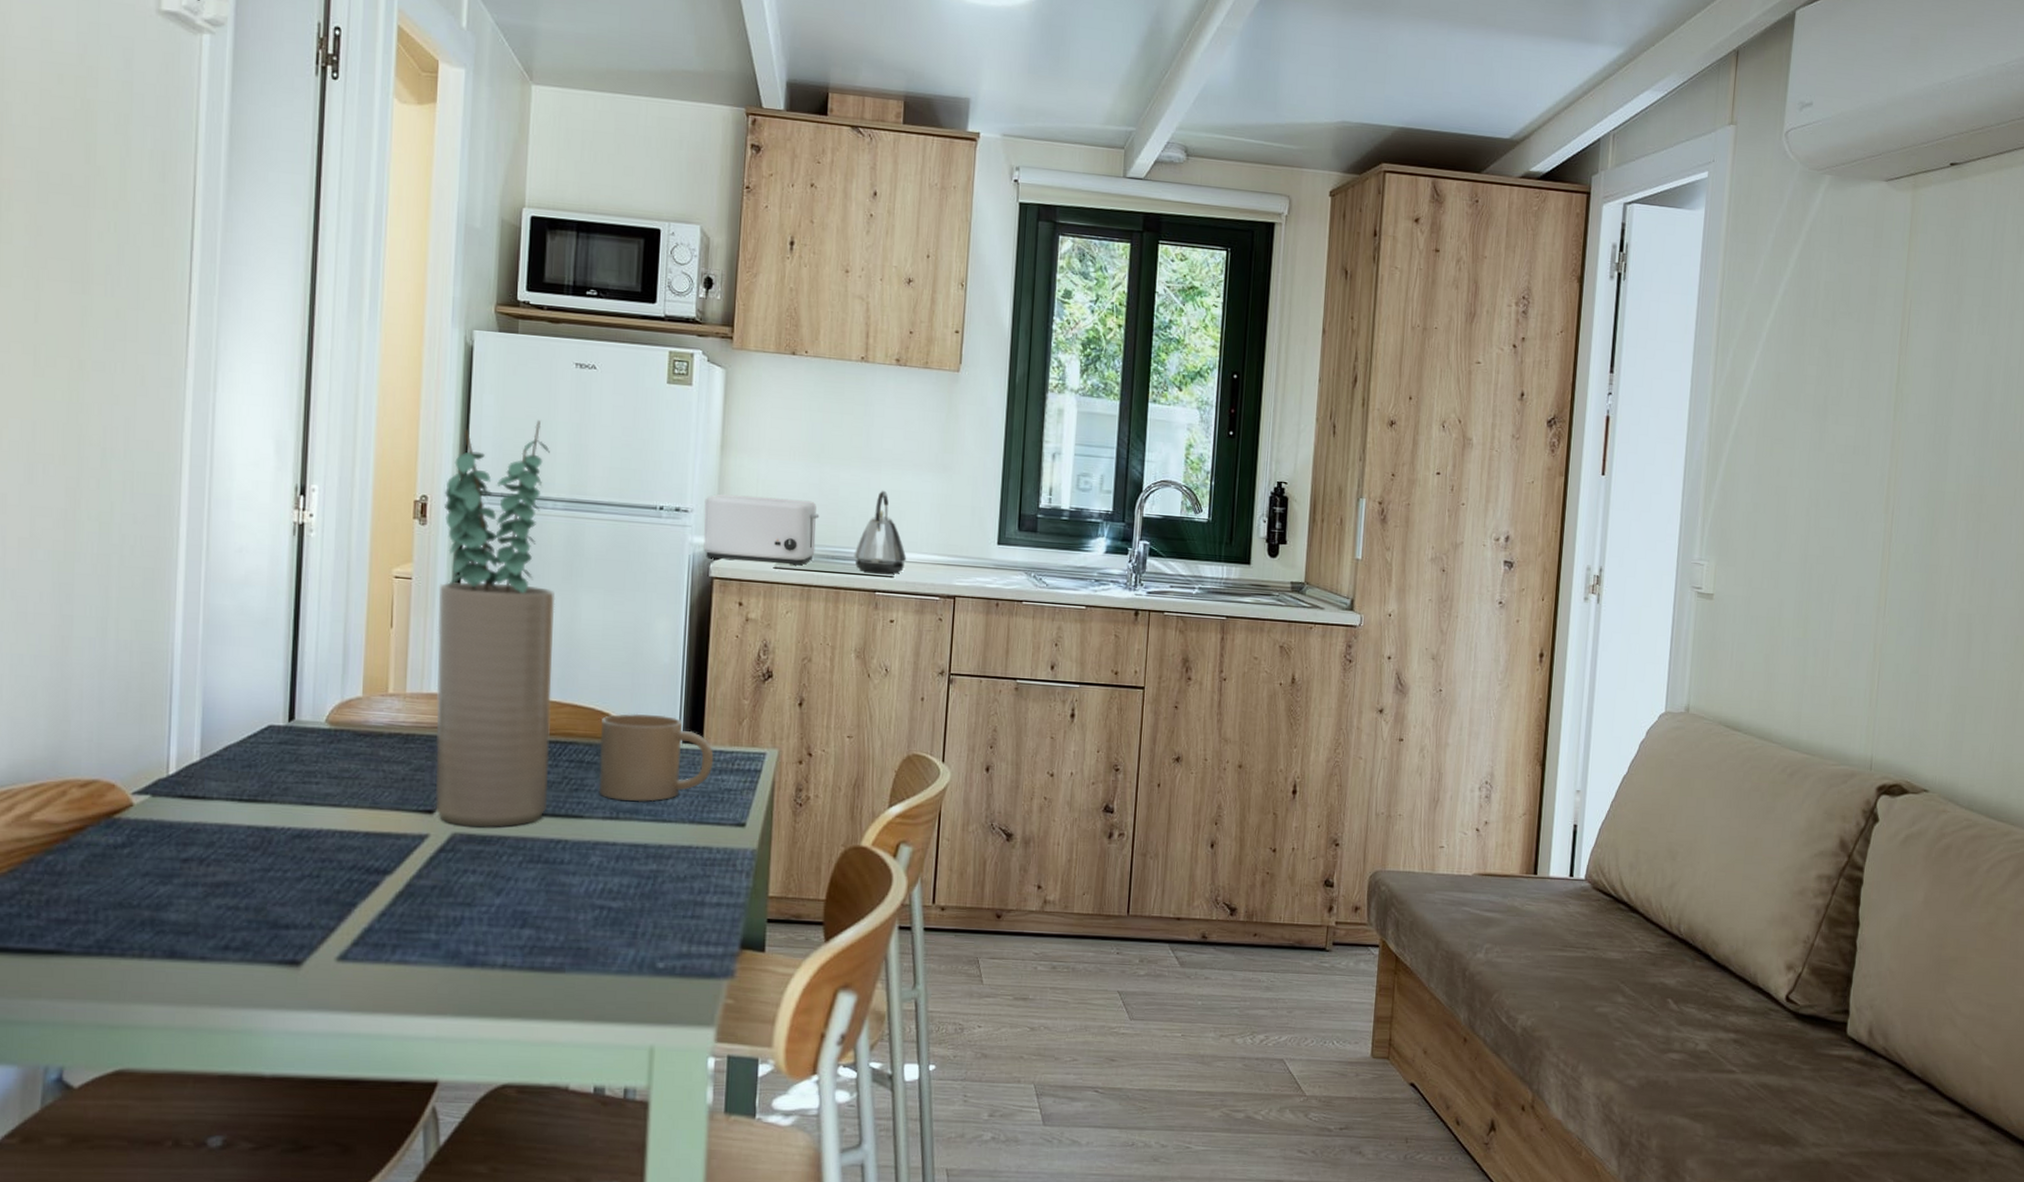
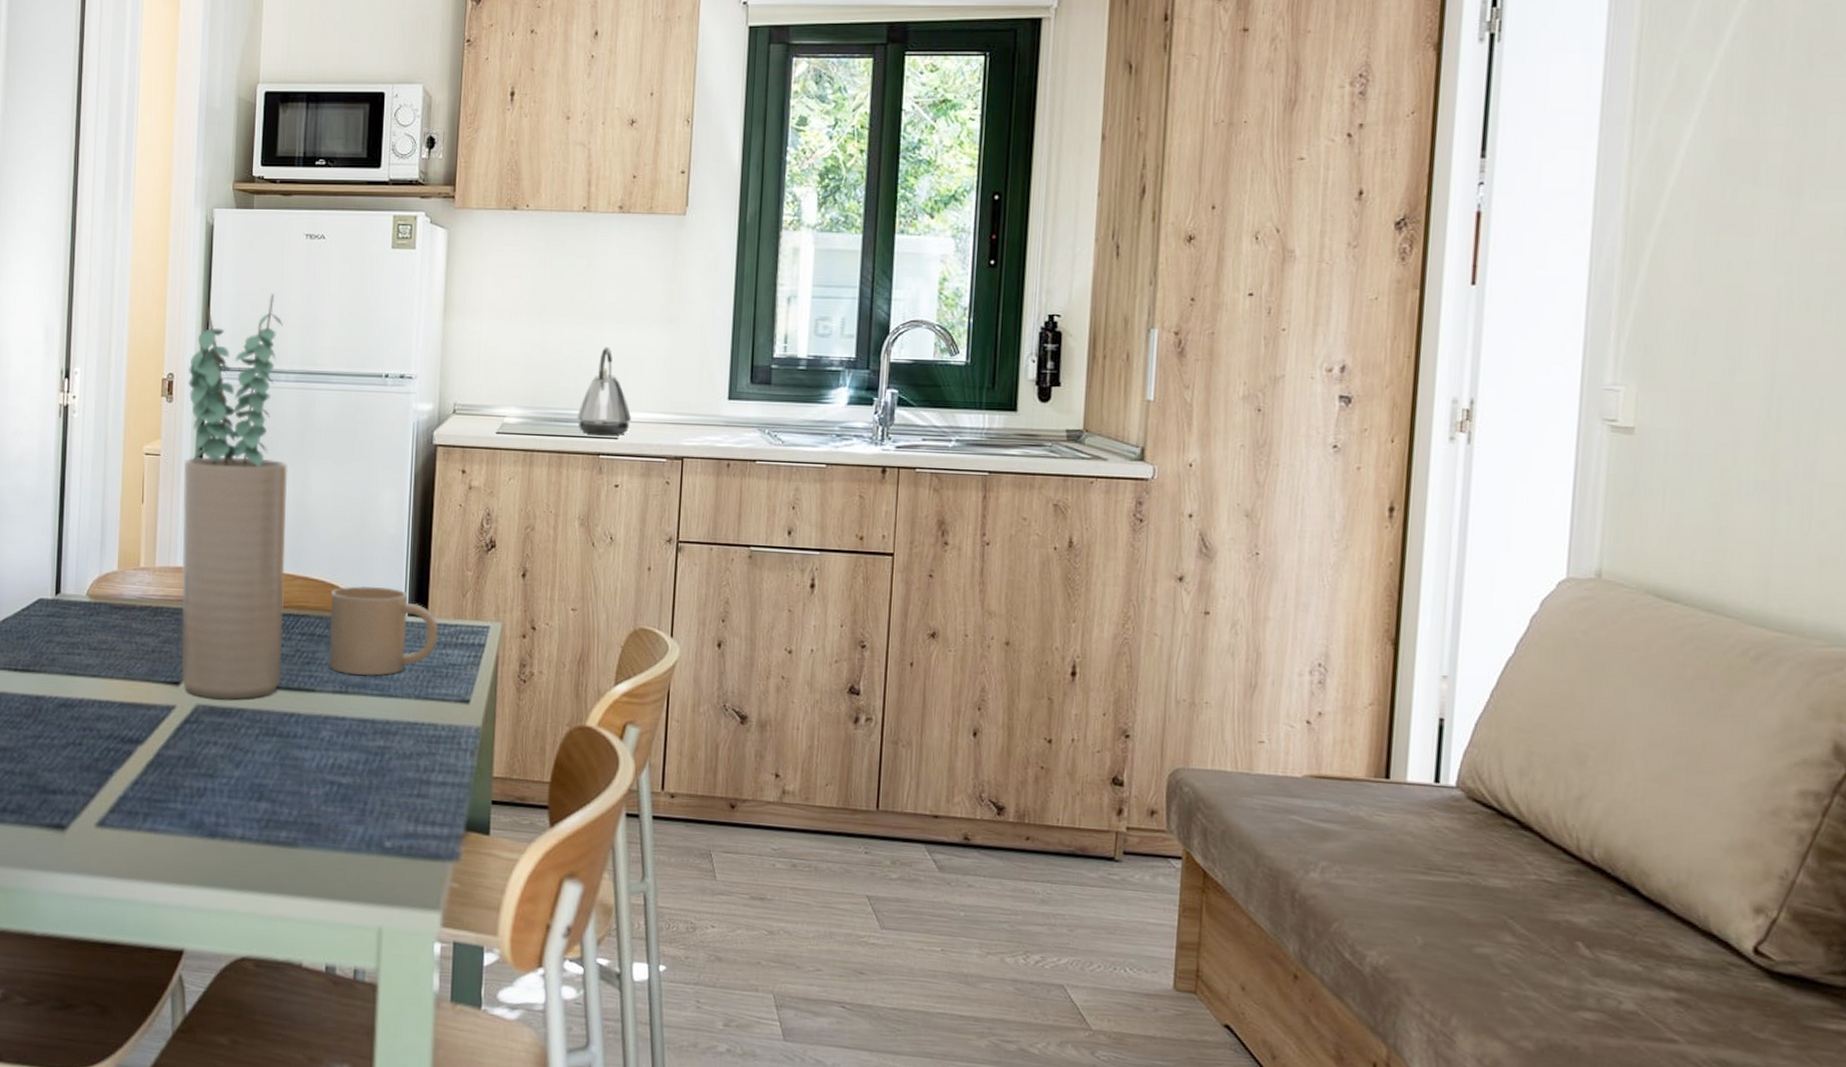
toaster: present [703,493,820,565] -> none [427,358,542,430]

